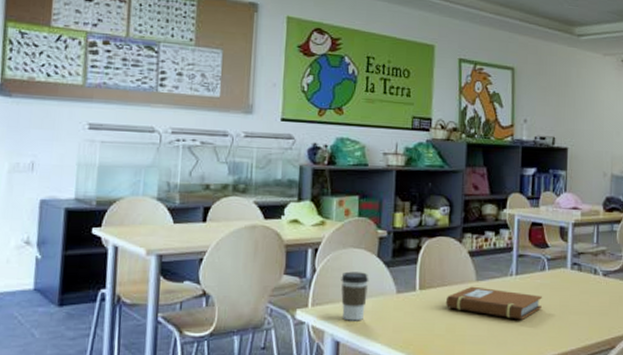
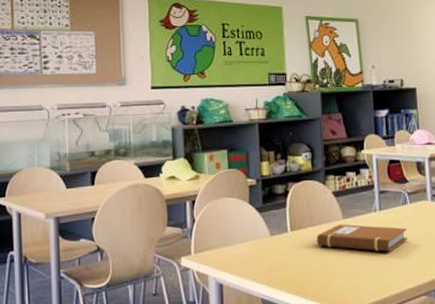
coffee cup: present [341,271,369,321] -> none [218,218,244,265]

